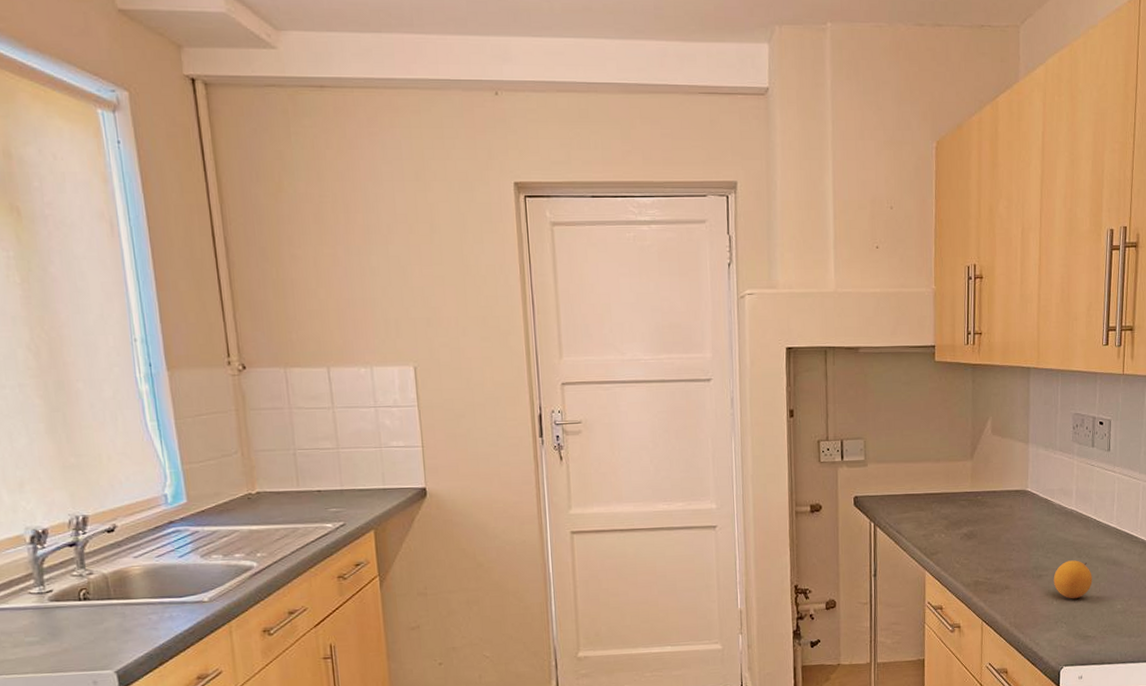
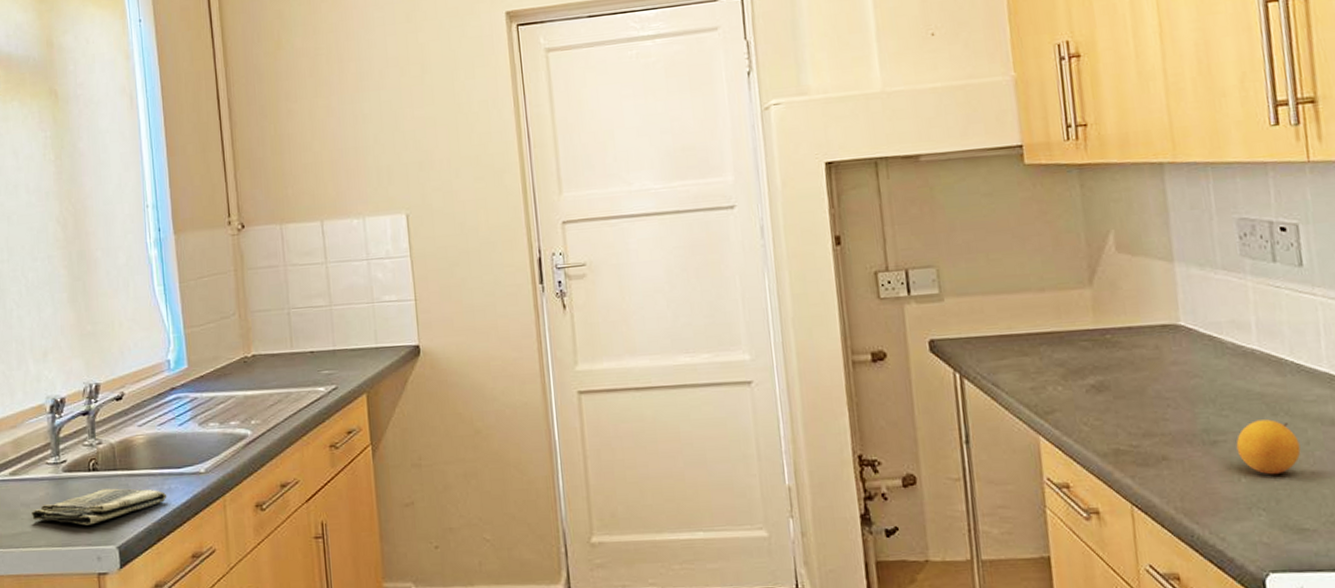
dish towel: none [14,616,169,652] -> present [32,488,167,526]

